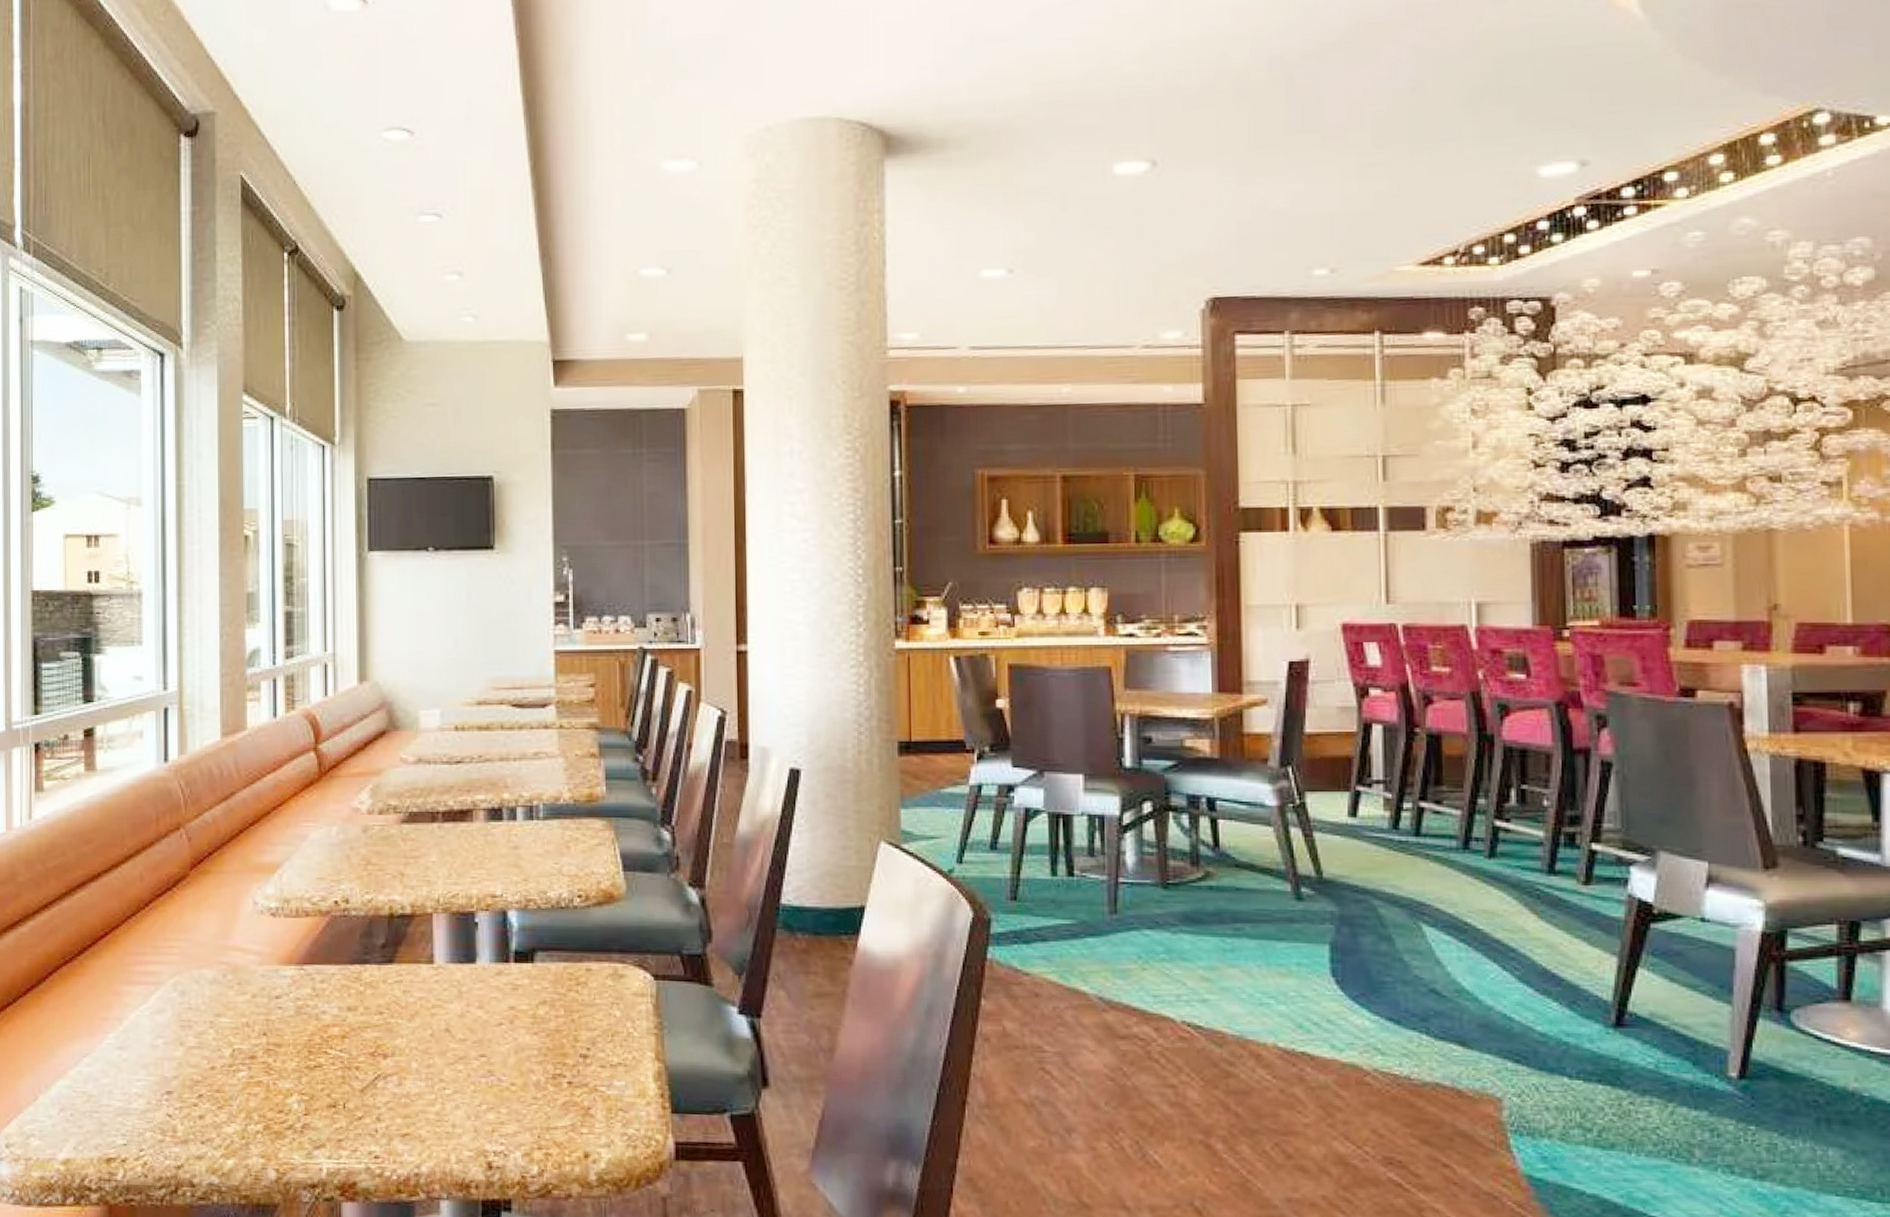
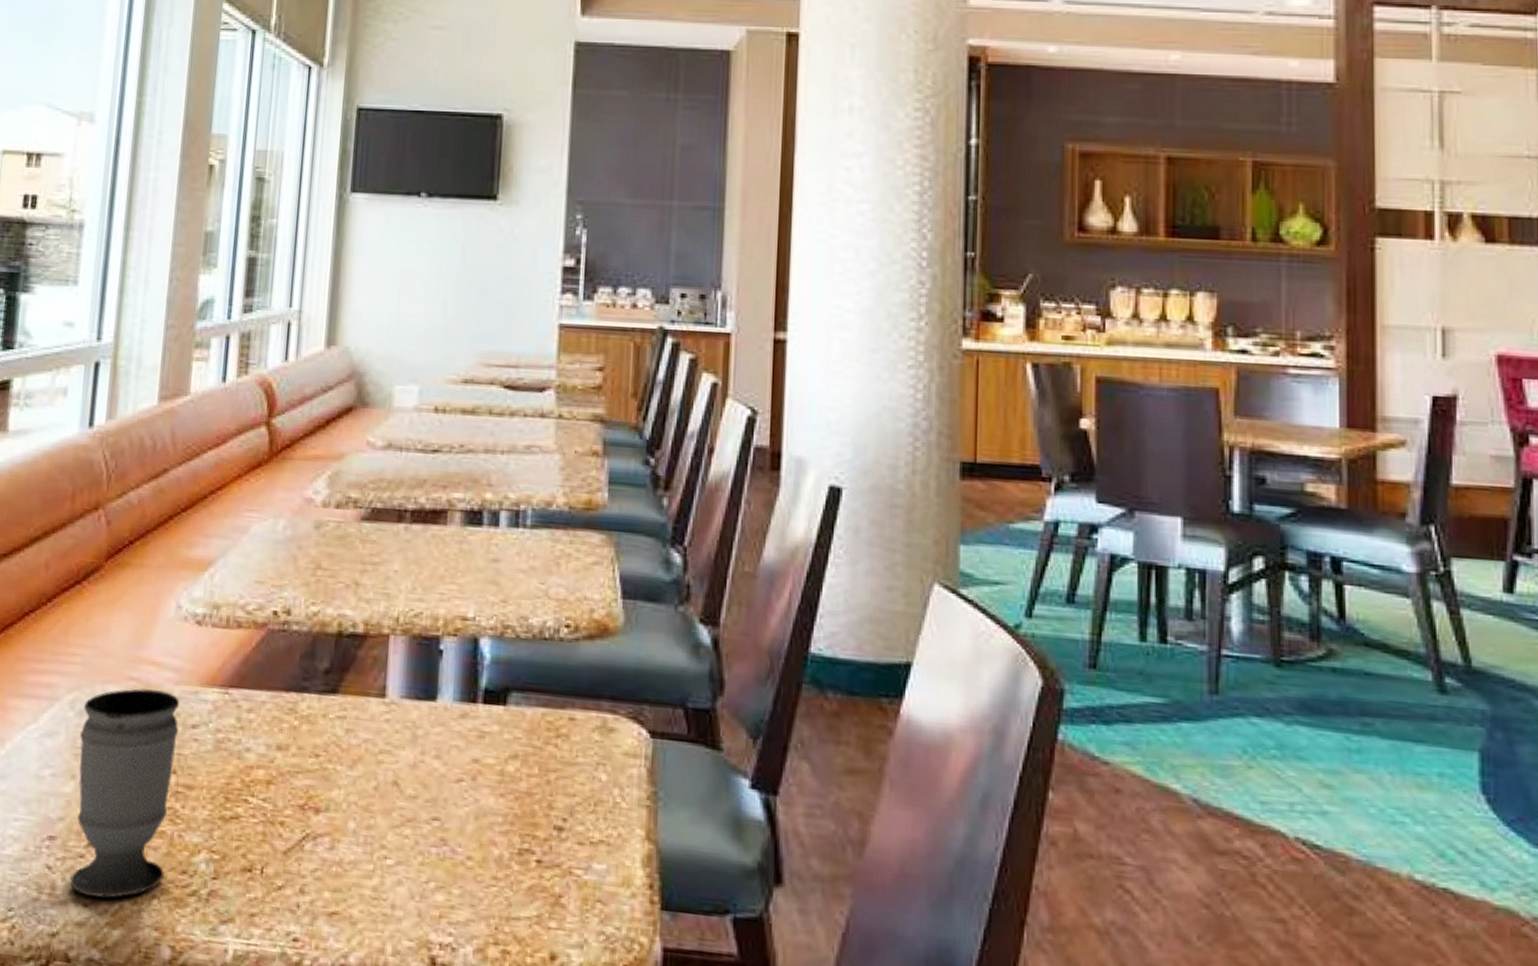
cup: none [184,970,266,1137] -> present [69,688,180,898]

